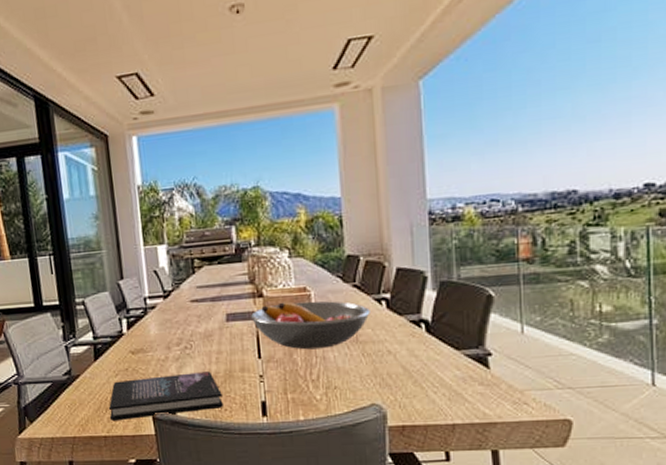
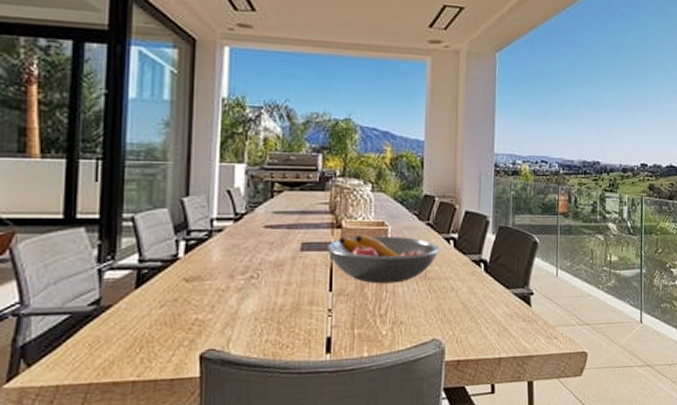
book: present [109,371,223,422] -> none [143,304,285,363]

